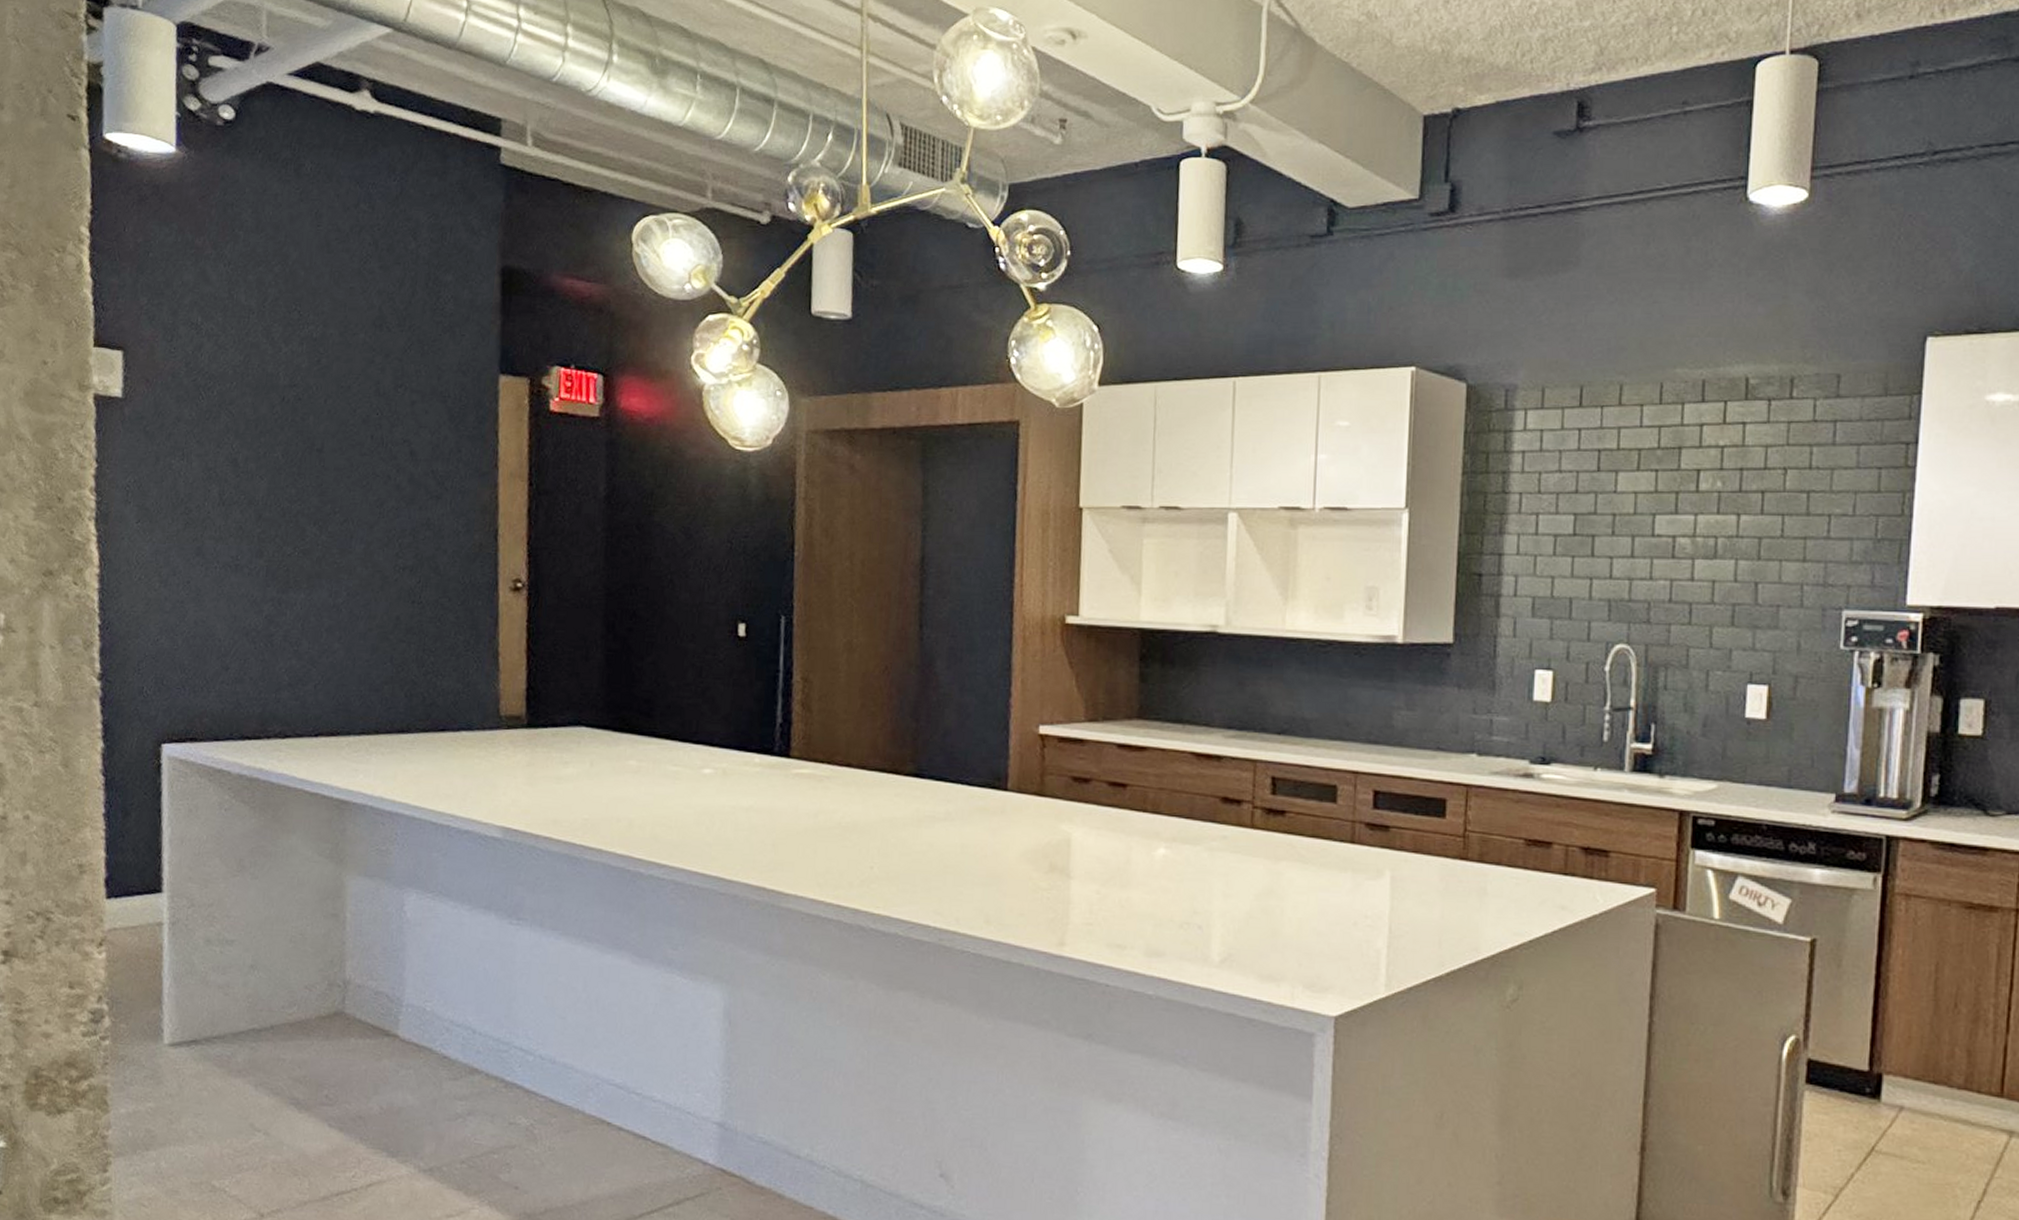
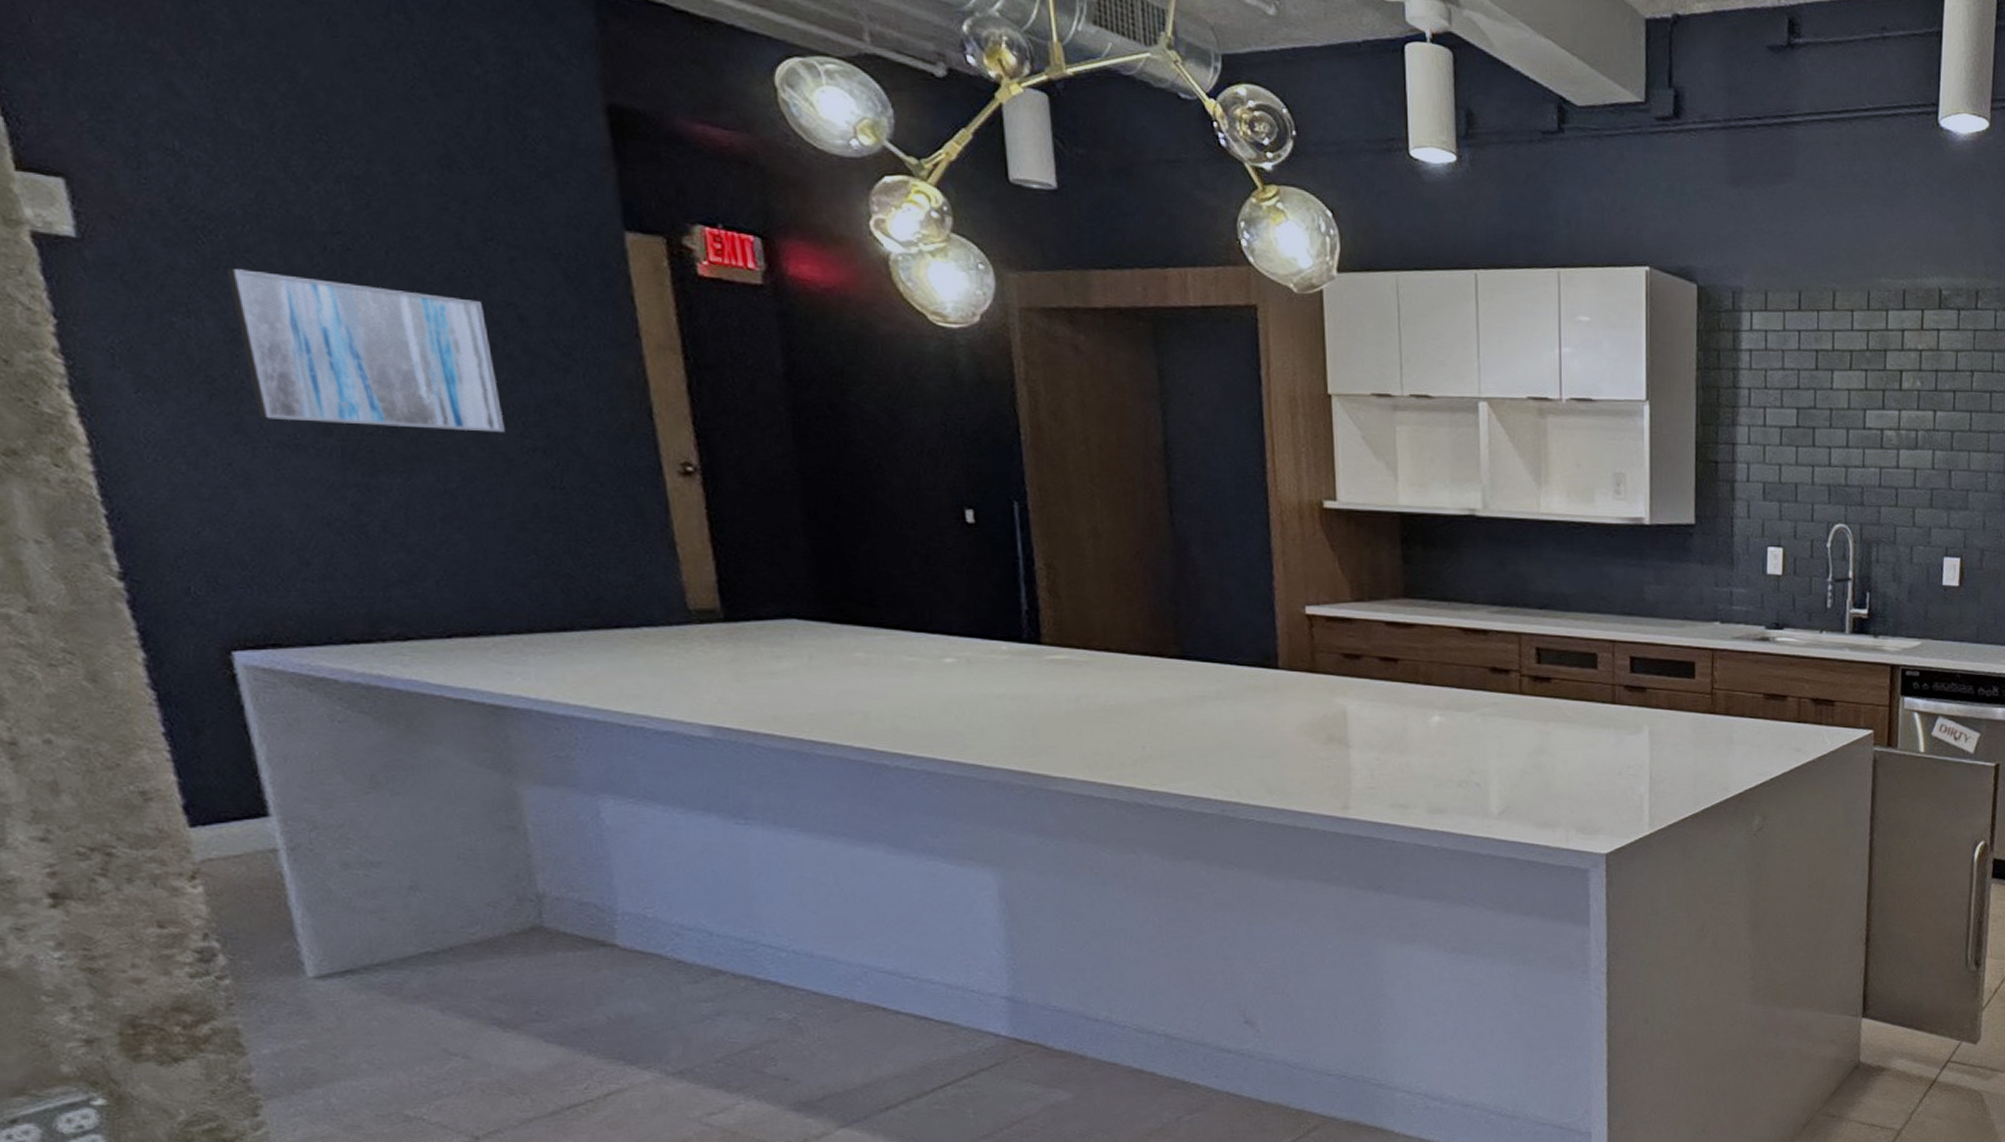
wall art: none [213,419,386,554] -> present [226,268,505,433]

